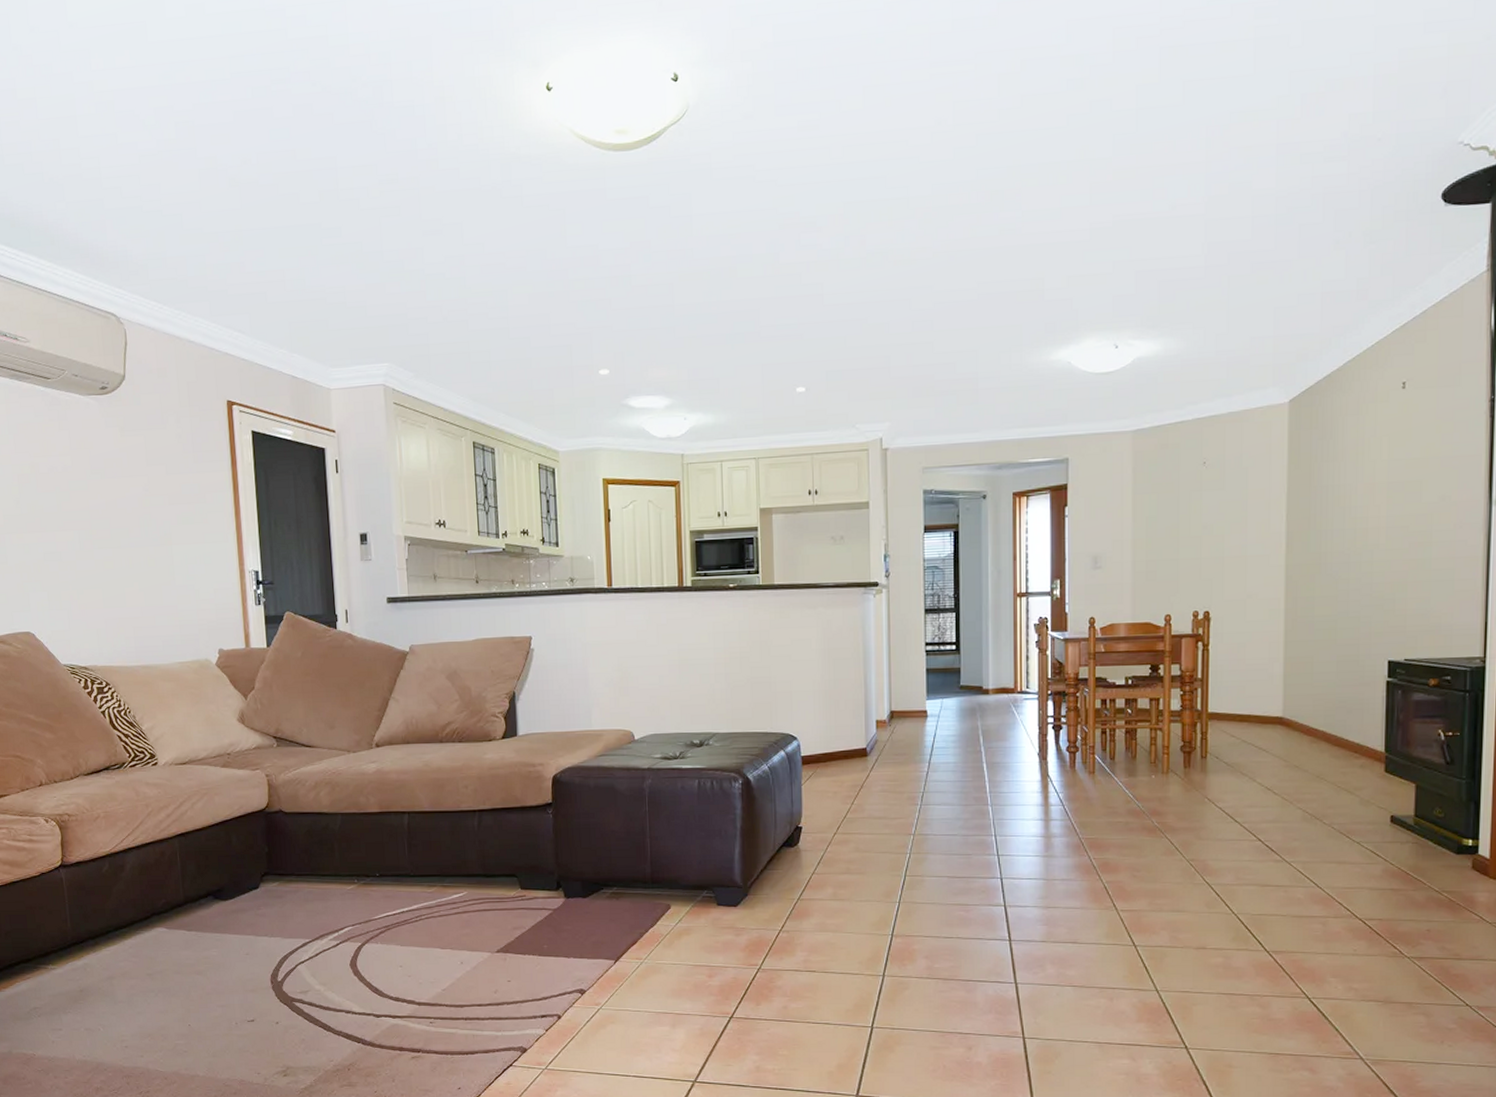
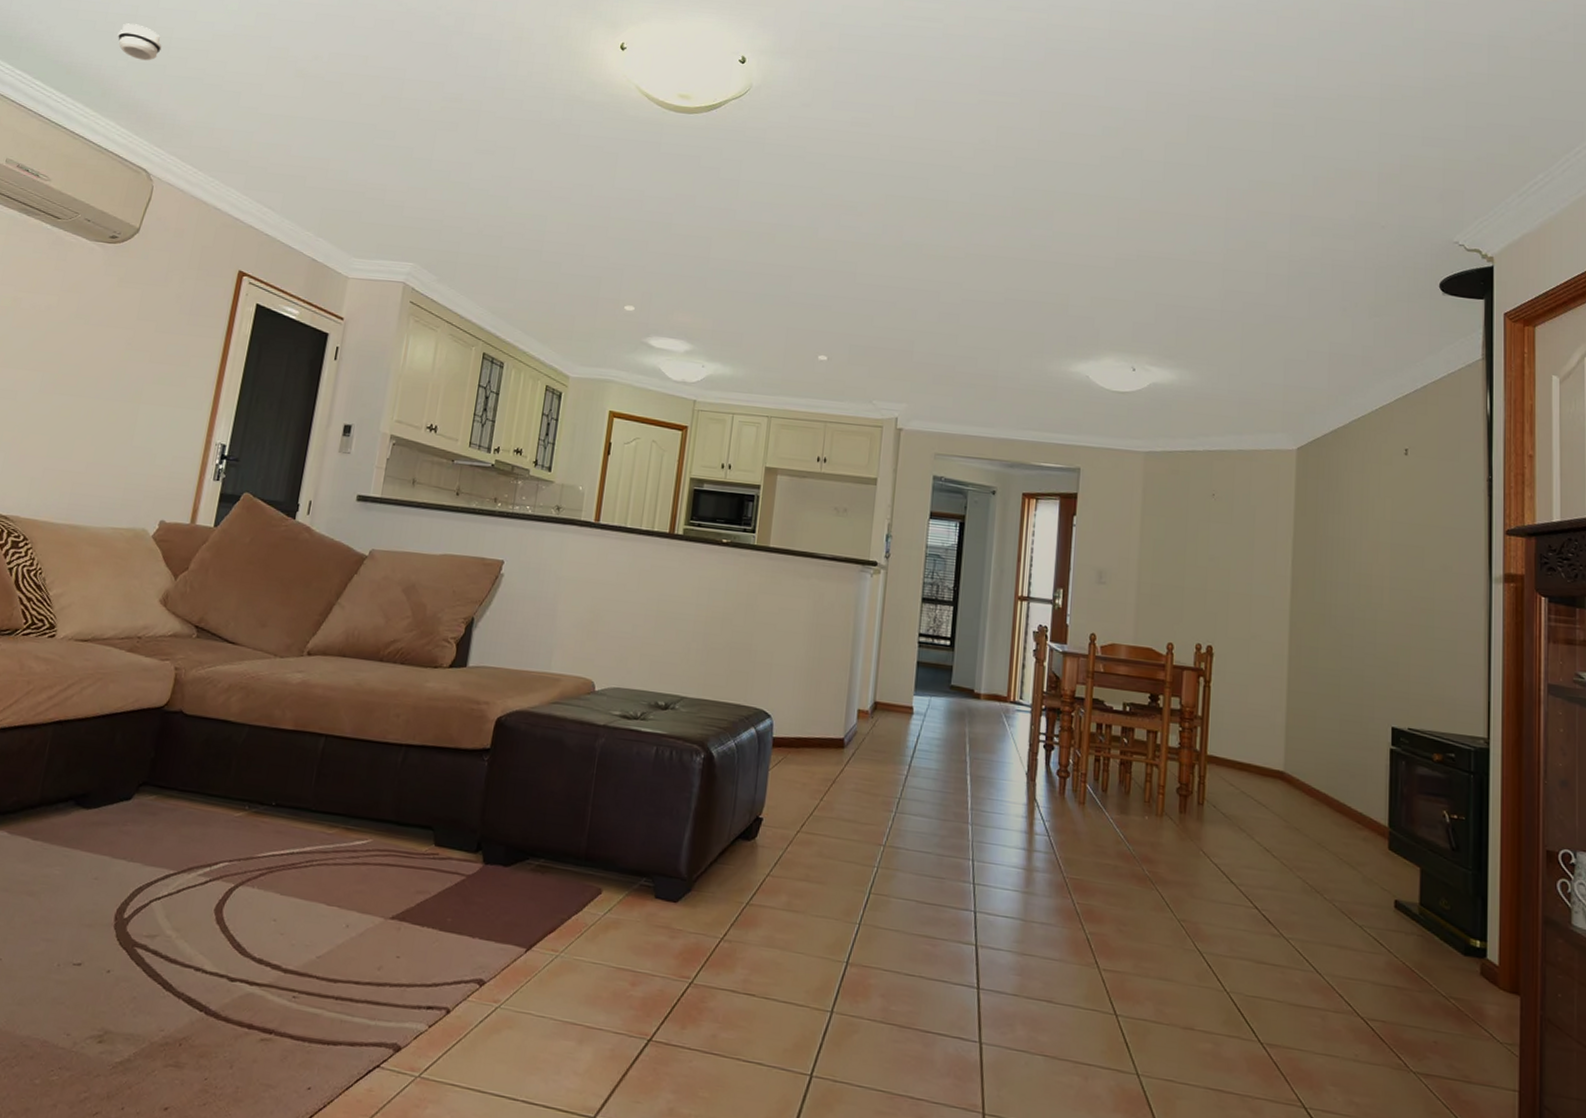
smoke detector: none [47,159,94,198] -> present [117,23,162,61]

